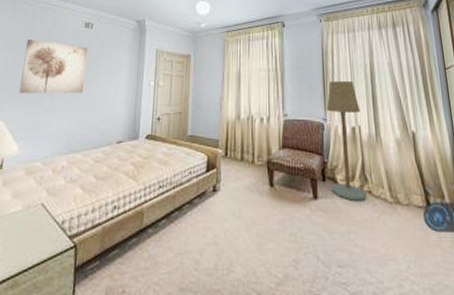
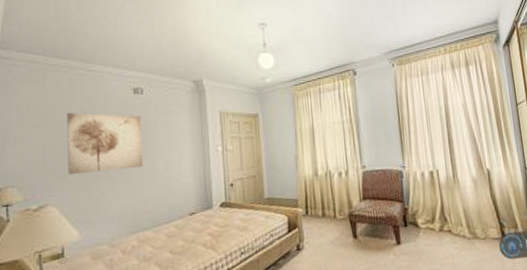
floor lamp: present [326,81,367,201] -> none [404,126,447,242]

